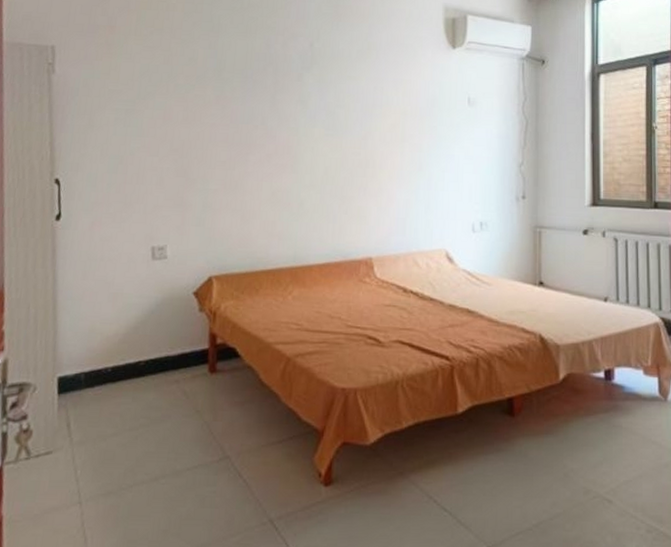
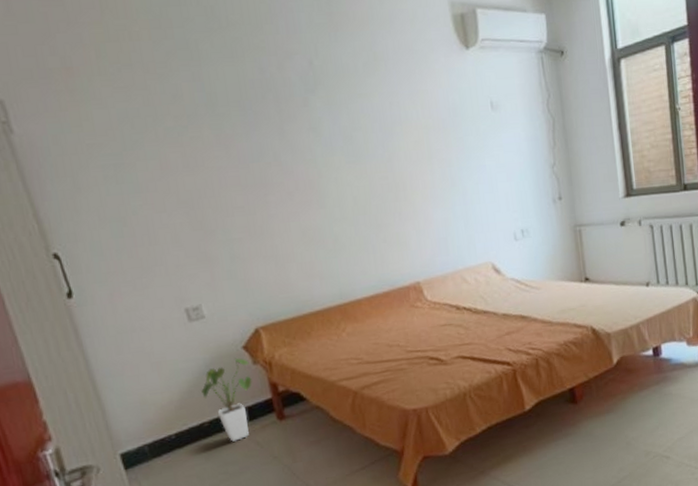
house plant: none [146,302,196,386] -> present [201,357,252,442]

